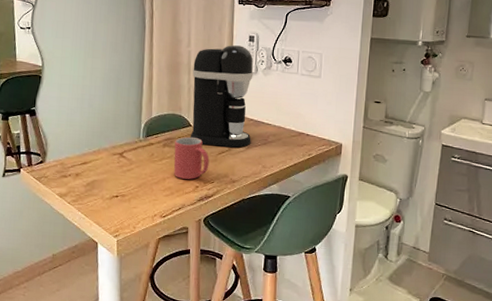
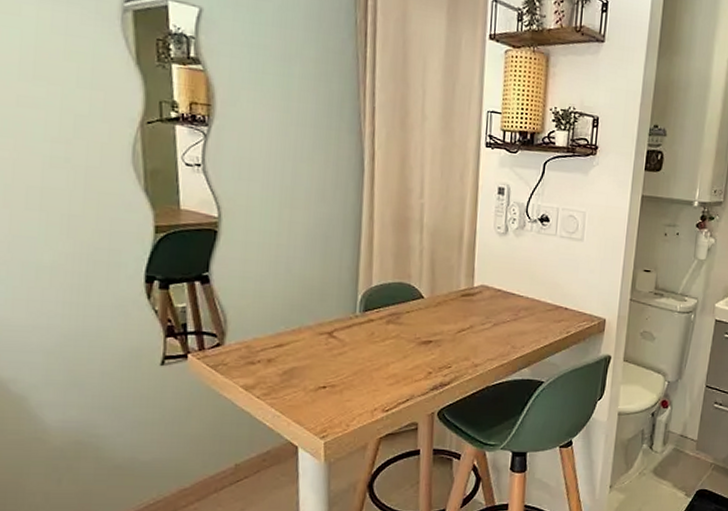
mug: present [174,136,210,180] -> none [400,311,446,364]
coffee maker: present [190,45,253,148] -> none [421,198,503,324]

